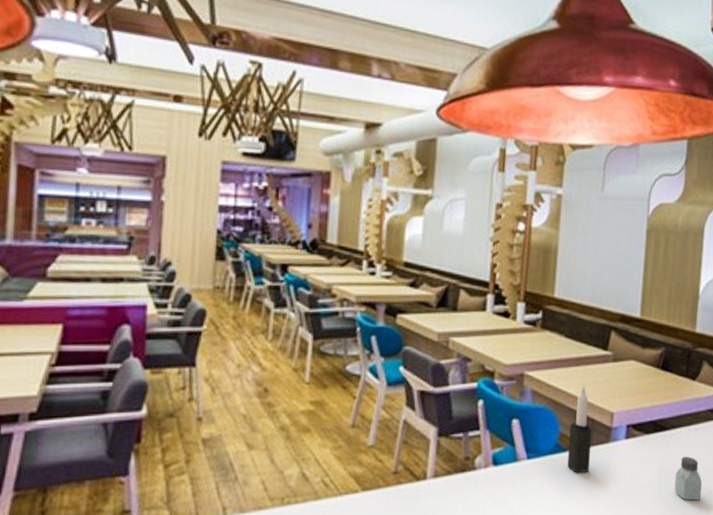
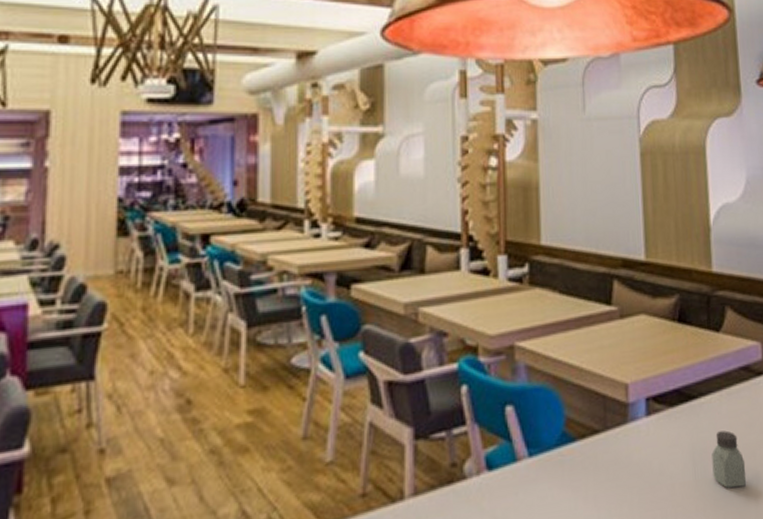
candle: present [567,386,593,473] -> none [577,353,607,469]

